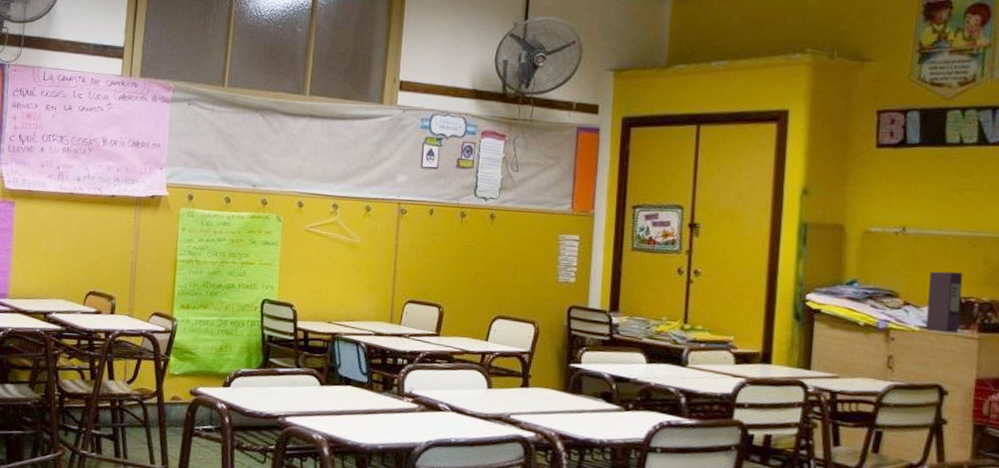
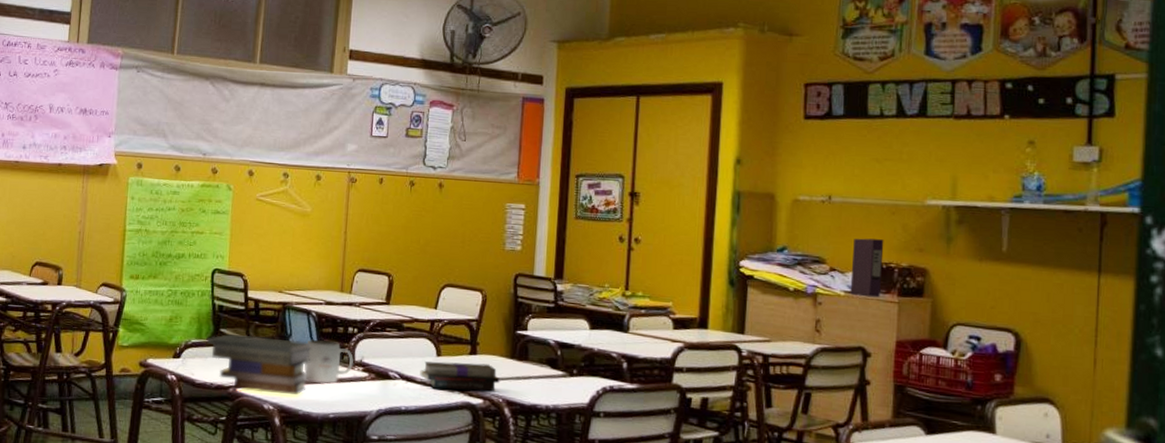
books: none [255,364,360,426] -> present [206,334,311,396]
mug: none [353,370,404,415] -> present [304,340,355,385]
books: none [470,393,553,425] -> present [420,361,500,391]

